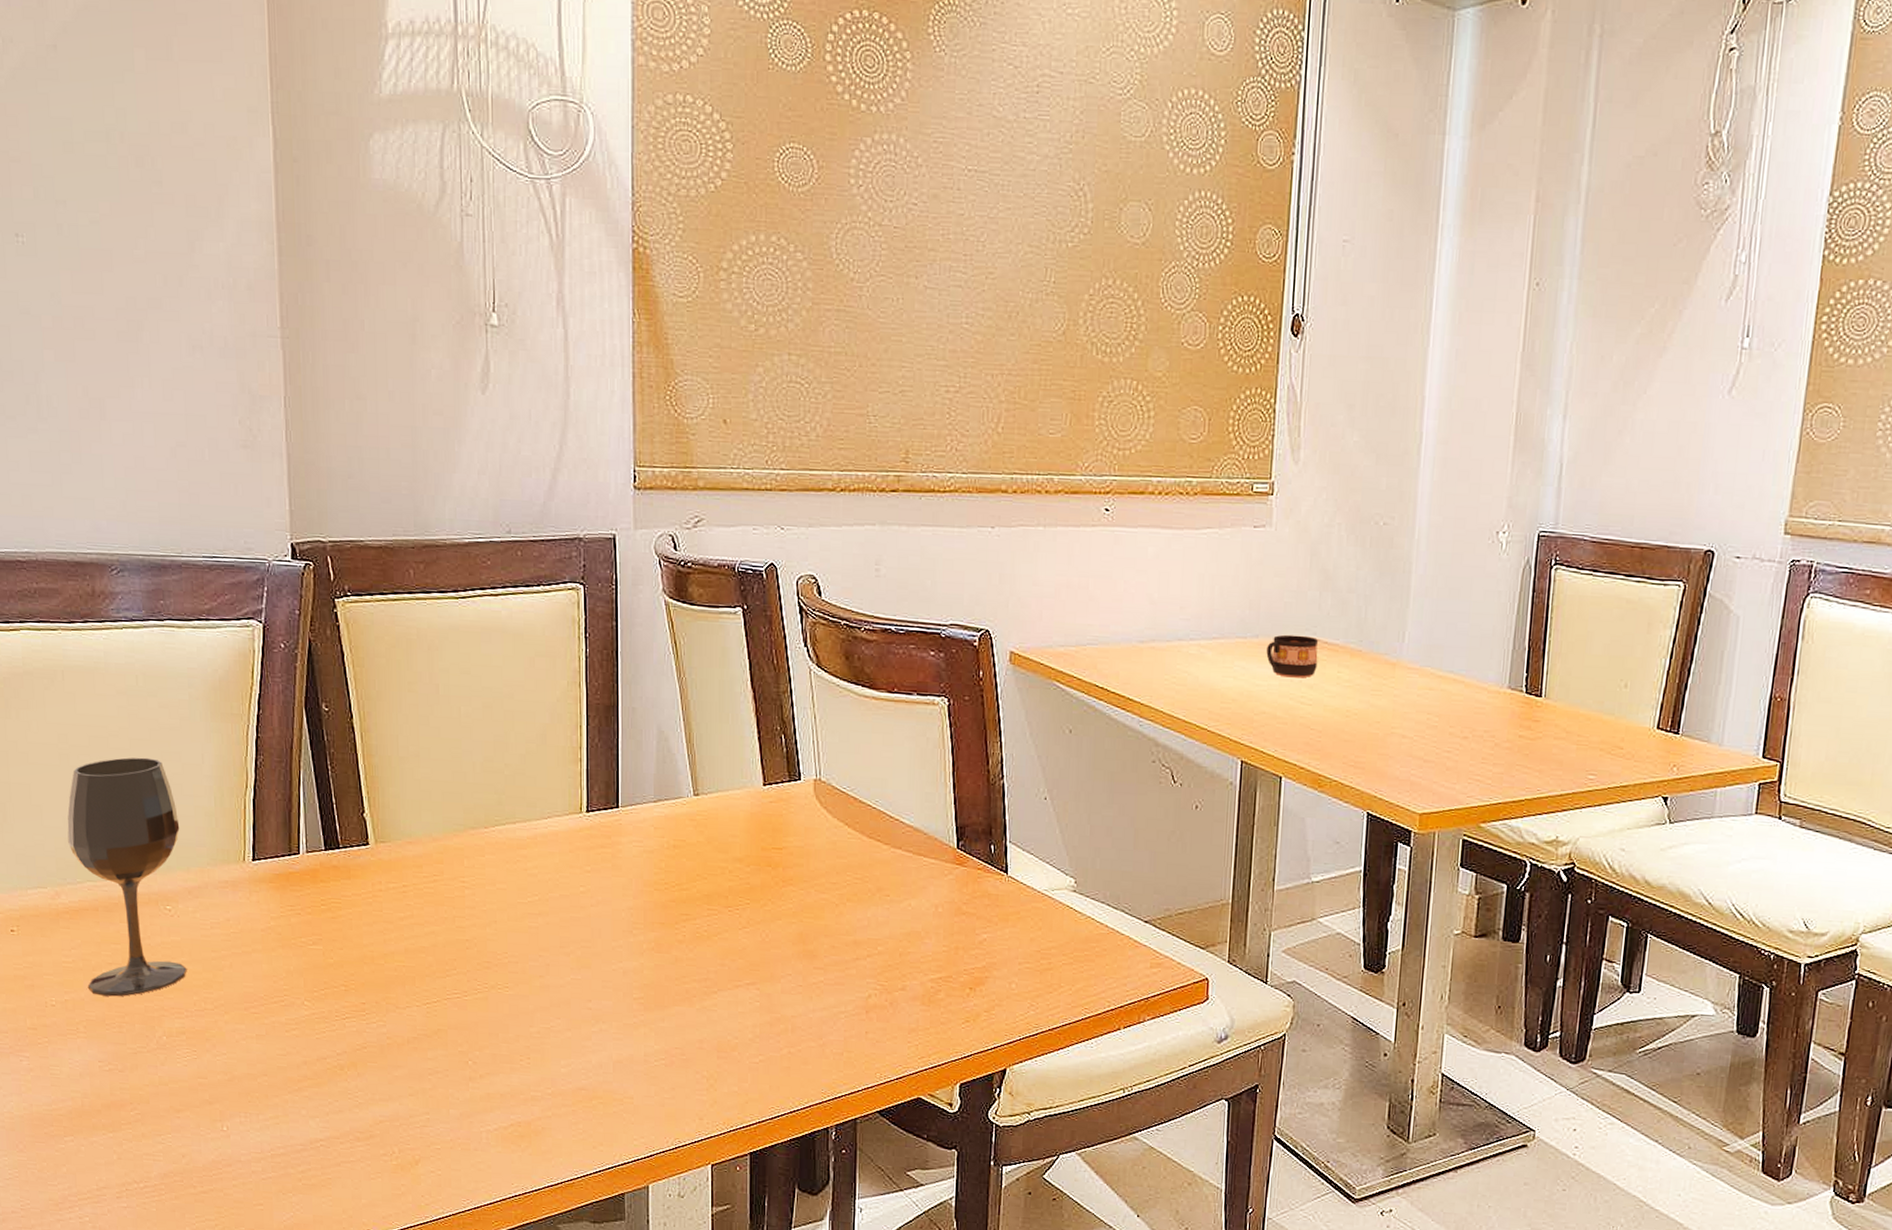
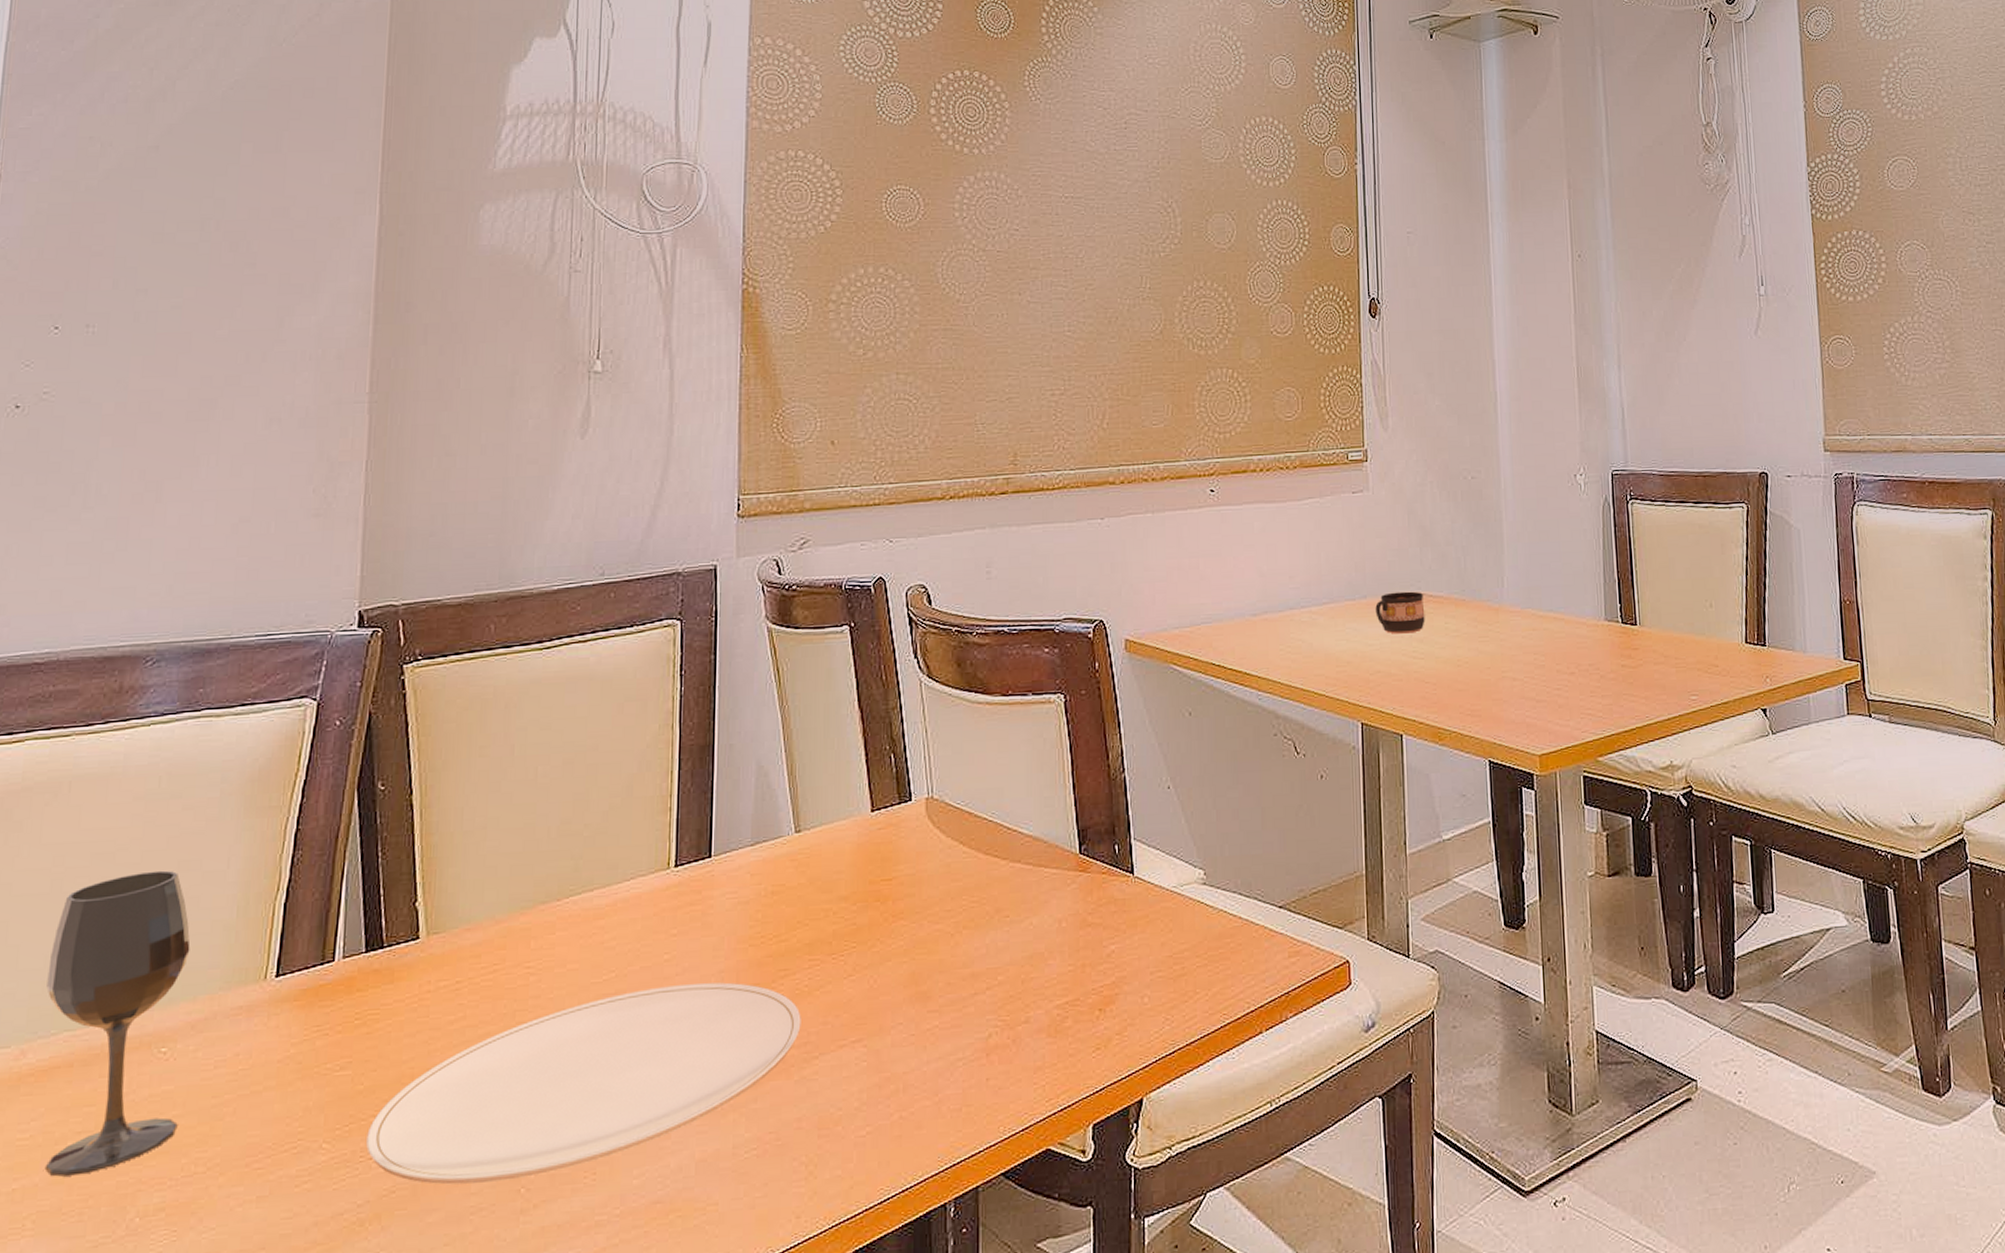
plate: none [340,914,702,1053] -> present [366,982,801,1185]

